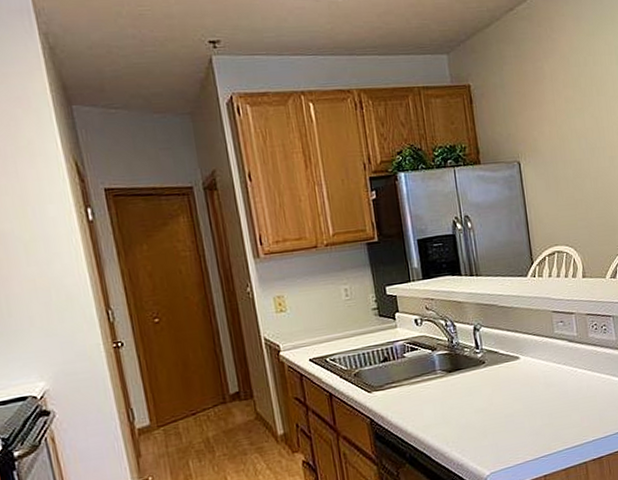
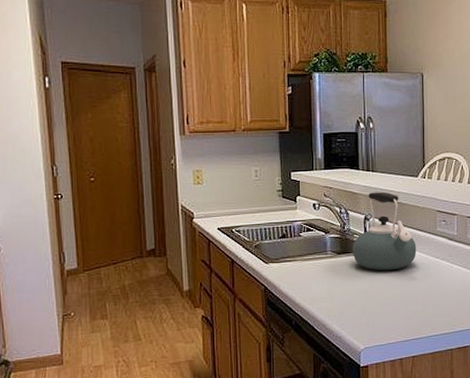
kettle: none [463,297,536,386] -> present [352,192,417,271]

